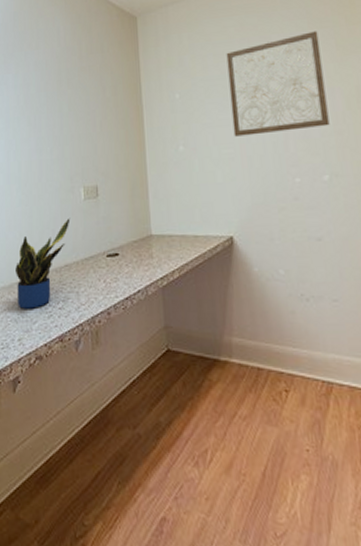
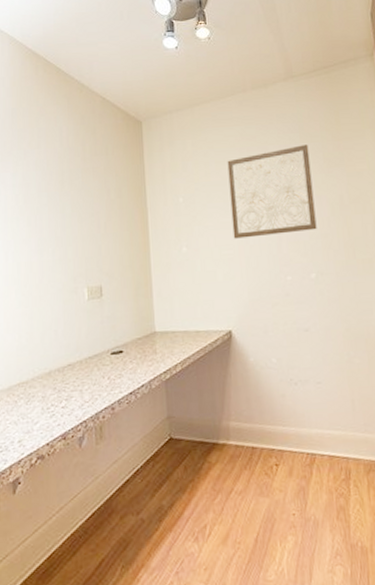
potted plant: present [16,218,71,309] -> none [15,318,74,411]

